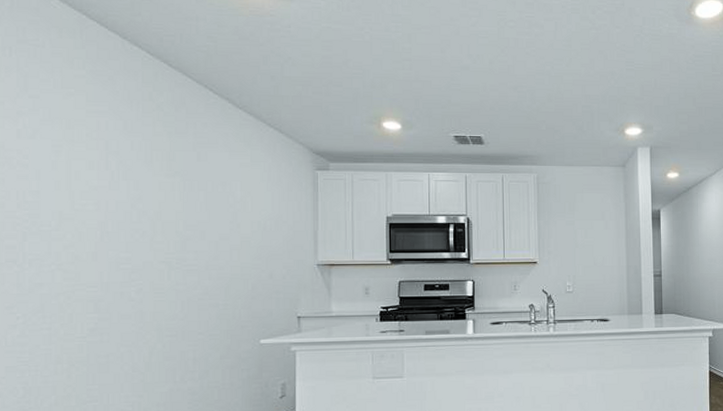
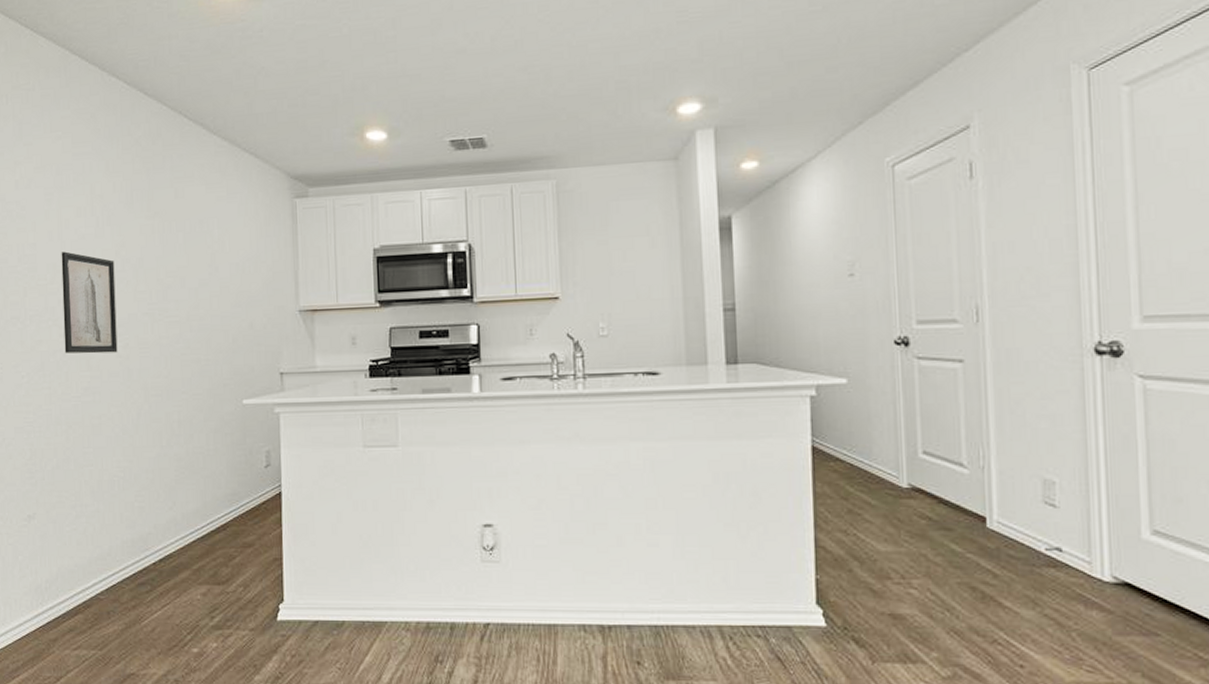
wall art: none [69,201,130,297] -> present [61,251,118,354]

